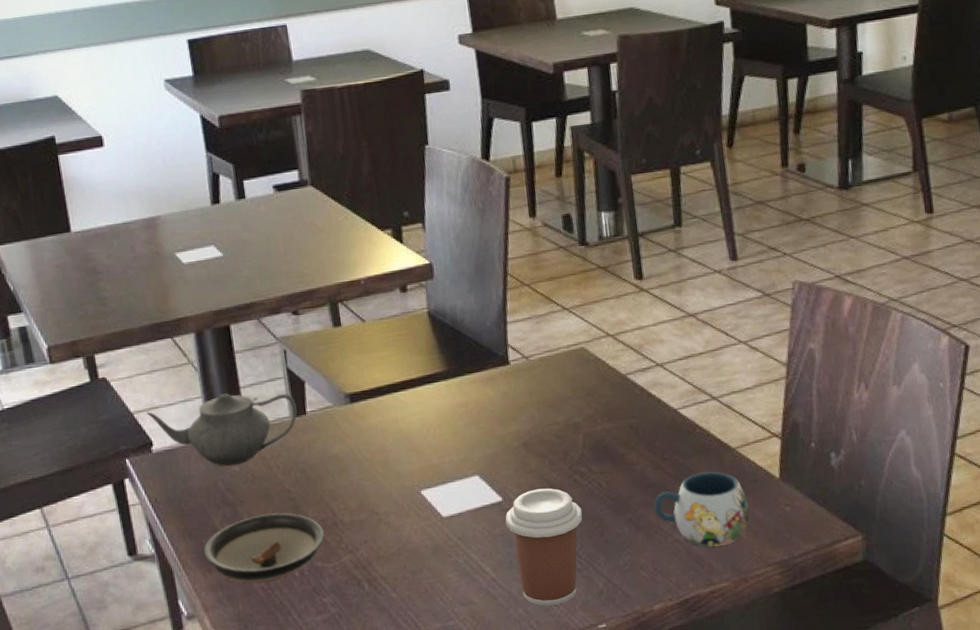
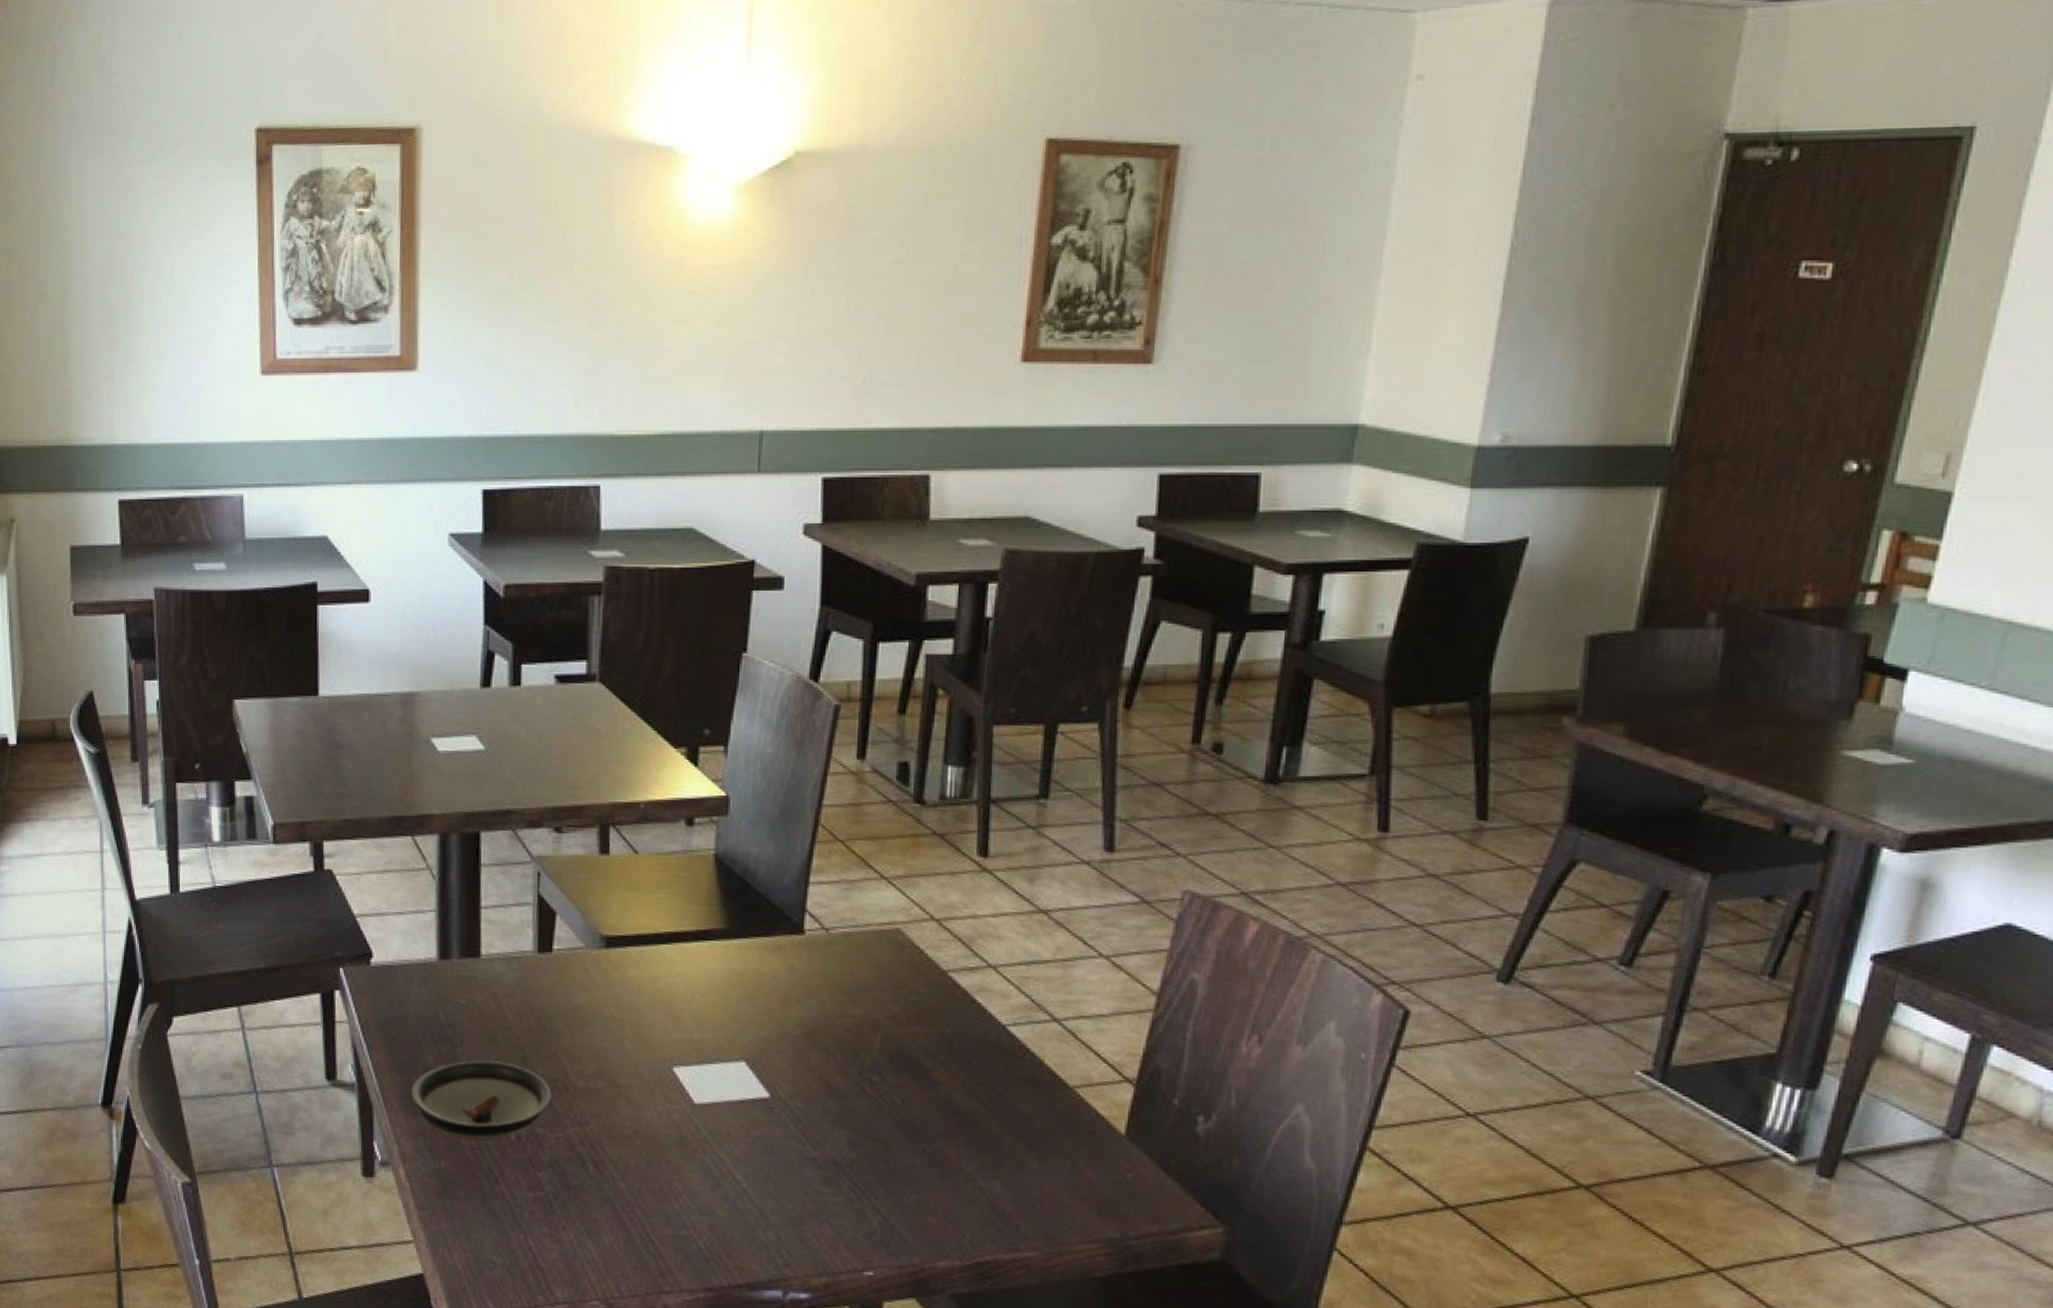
teapot: present [146,393,298,466] -> none [370,911,542,998]
coffee cup: present [505,488,583,606] -> none [769,1091,866,1237]
mug: present [654,471,750,548] -> none [958,1109,1080,1206]

